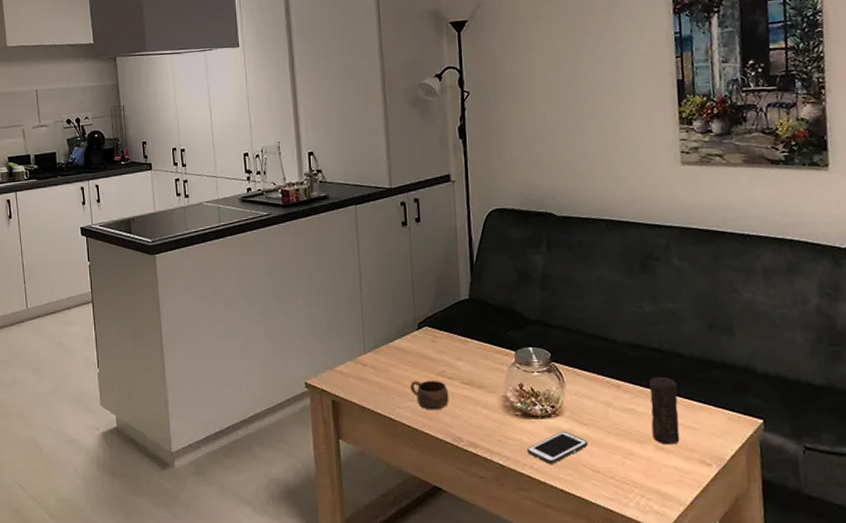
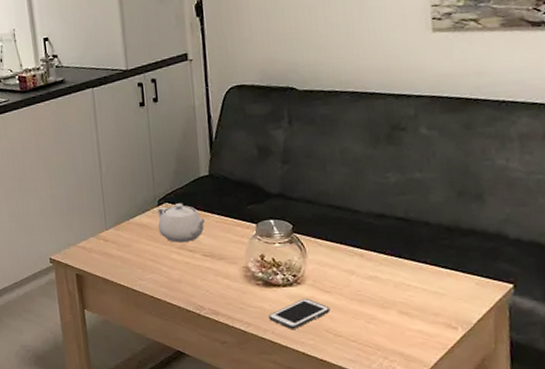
cup: present [410,380,449,410] -> none [152,253,191,281]
teapot: none [417,327,467,369] -> present [157,203,207,242]
candle: present [649,376,680,445] -> none [394,244,425,310]

